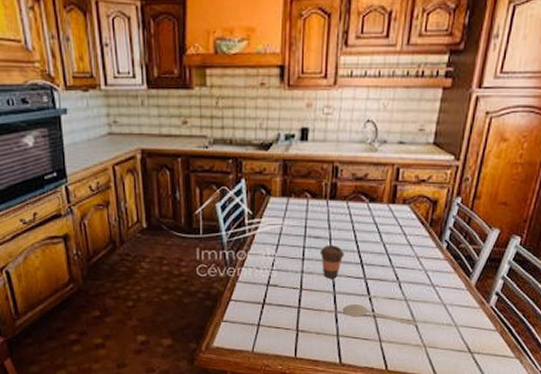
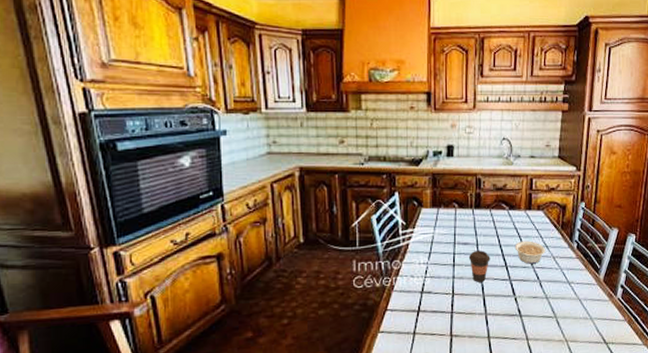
spoon: present [342,303,418,326] -> none [491,304,559,322]
legume: none [372,238,408,263] -> present [514,240,545,264]

